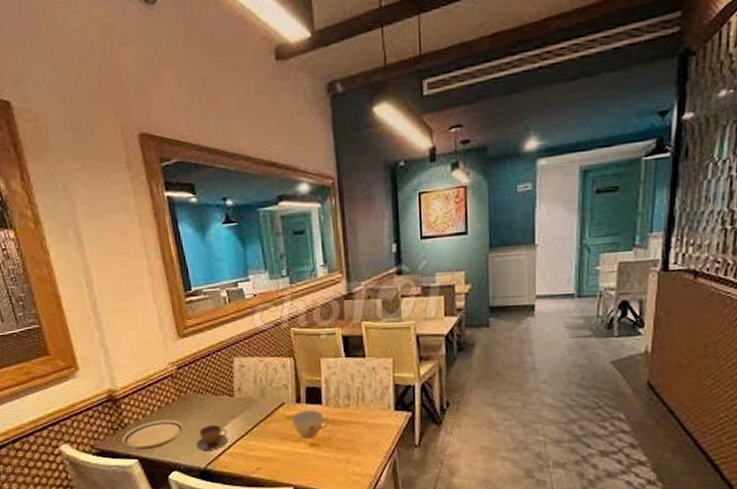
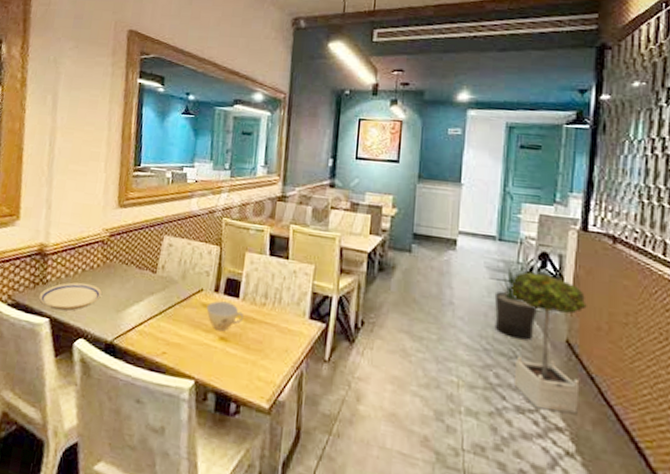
teacup: present [196,425,228,450] -> none [108,297,142,324]
planter: none [575,323,620,390] -> present [494,267,539,340]
potted tree: none [592,322,667,449] -> present [511,271,587,414]

